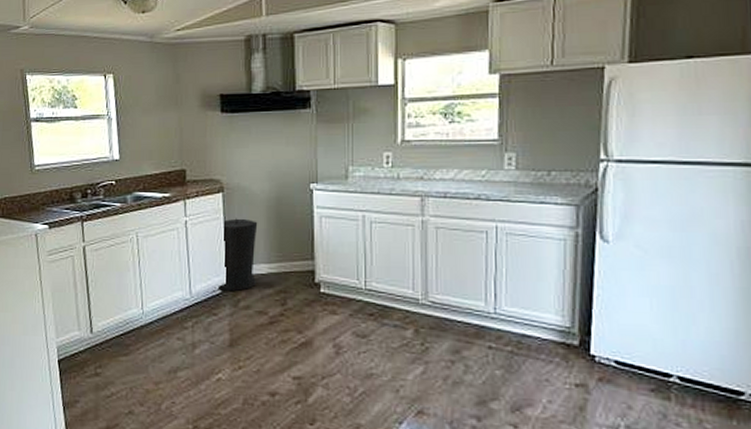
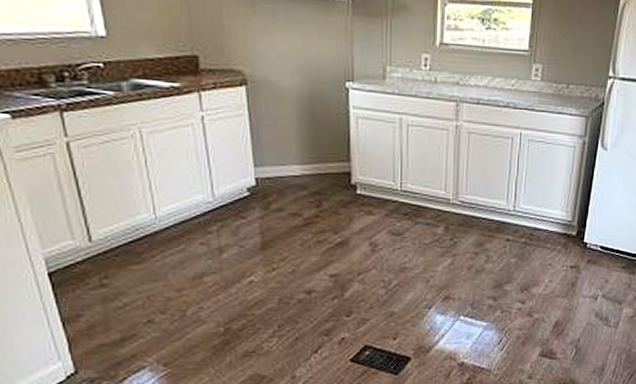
trash can: present [217,218,258,291] -> none [245,115,289,193]

